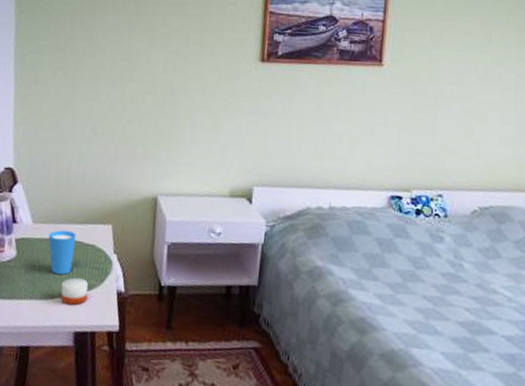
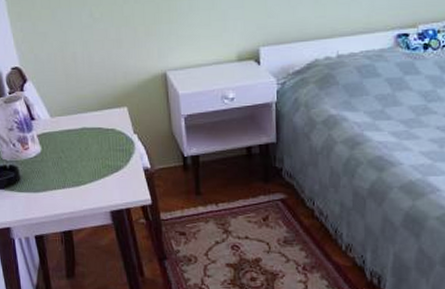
cup: present [48,230,76,275] -> none [68,119,96,162]
candle: present [60,277,89,306] -> none [89,162,117,188]

